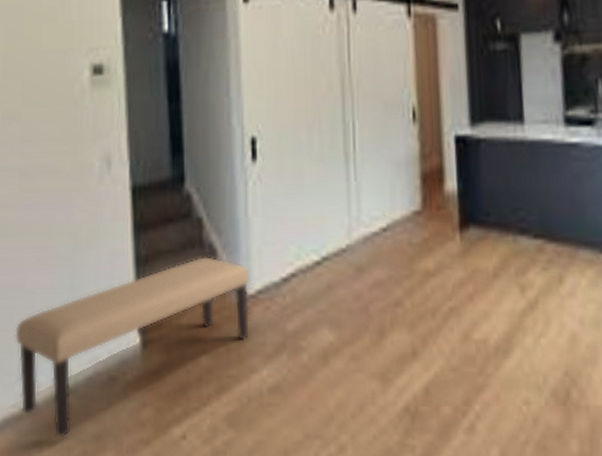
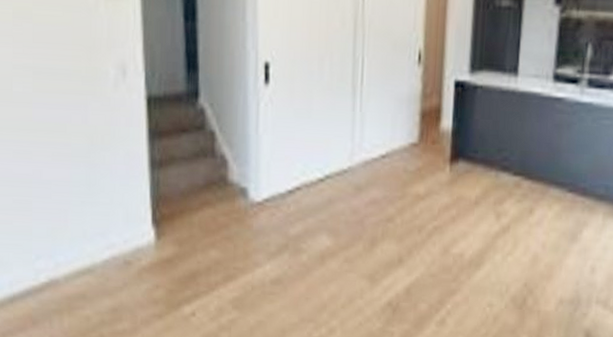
bench: present [15,255,252,438] -> none [33,165,260,309]

